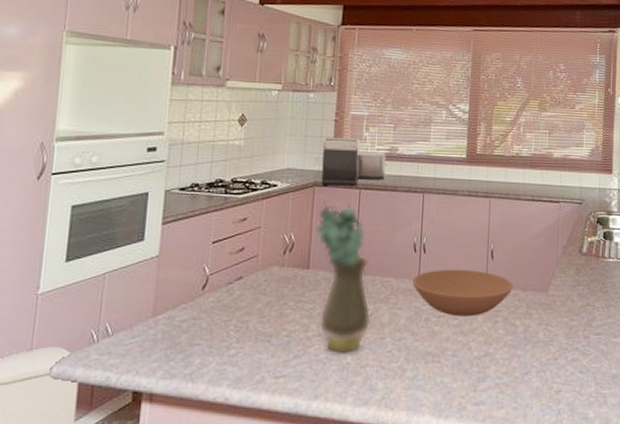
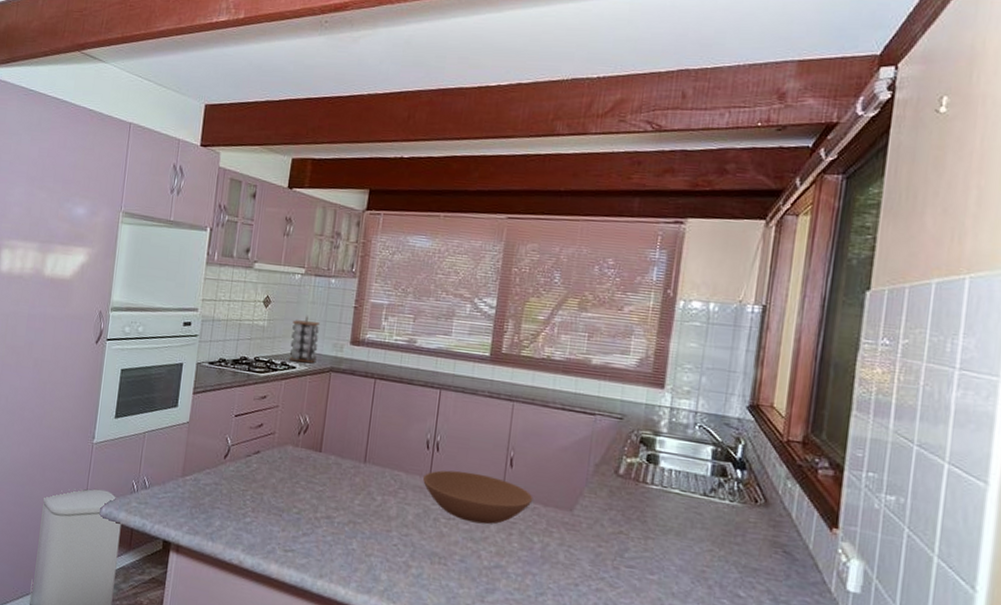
spice rack: none [269,130,301,180] -> present [289,314,320,364]
vase: present [314,200,371,354] -> none [327,386,380,541]
coffee maker: present [321,137,361,186] -> none [337,324,379,375]
toaster: present [357,151,386,180] -> none [373,340,404,372]

